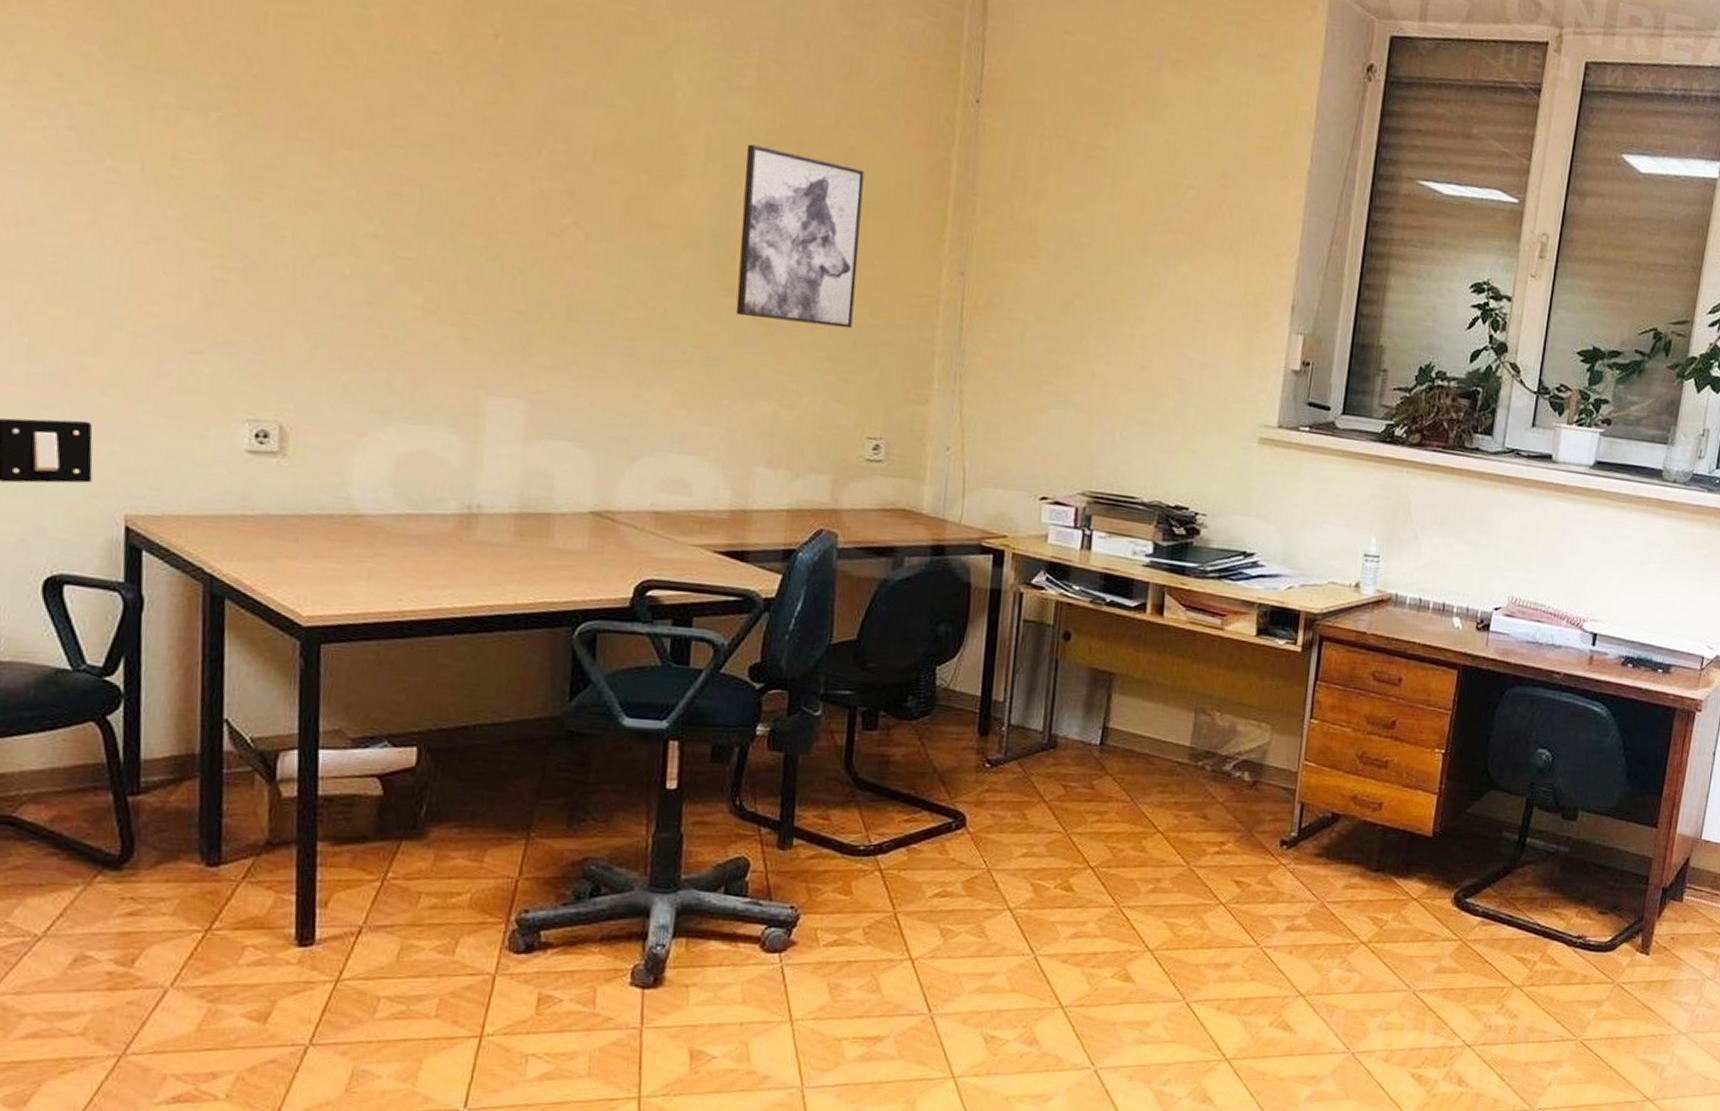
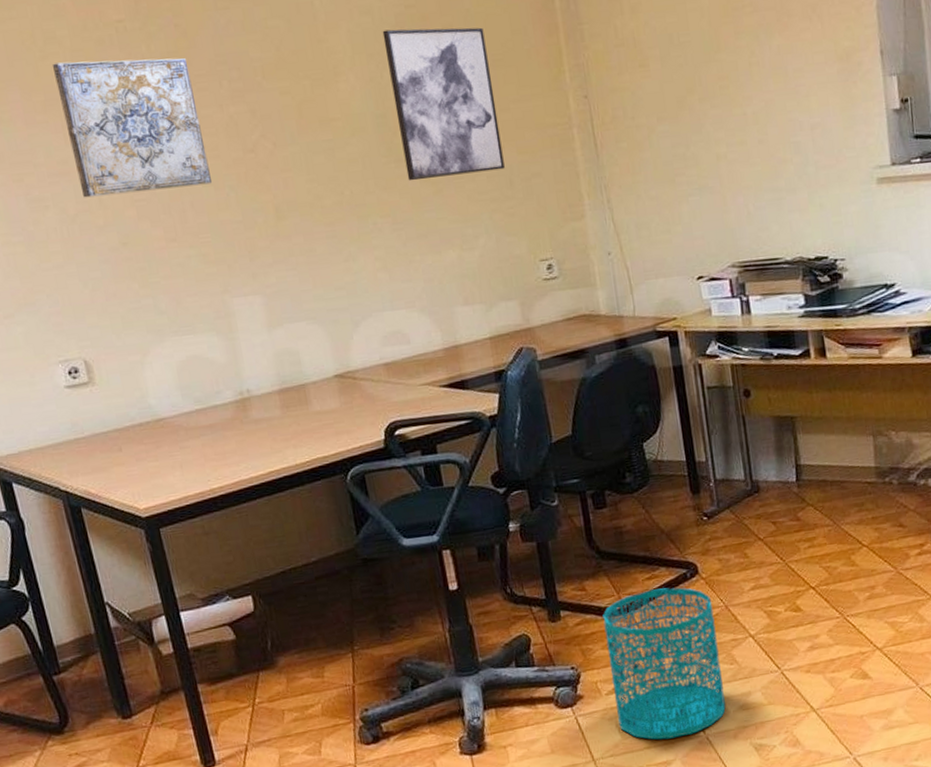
wall art: none [332,78,506,261] -> present [52,58,212,198]
wastebasket: none [831,834,974,1011] -> present [602,587,726,740]

